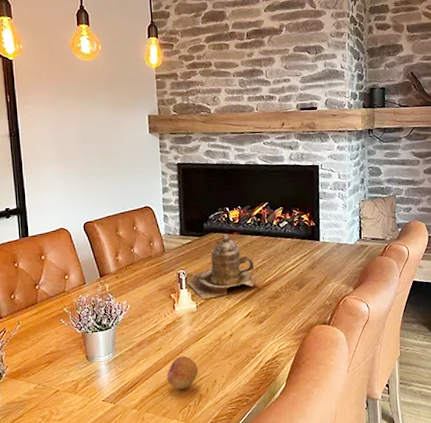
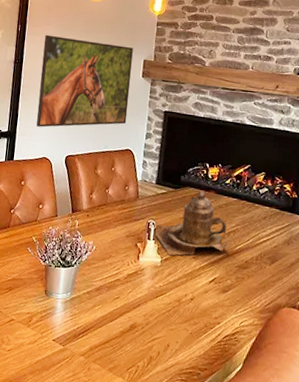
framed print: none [38,102,141,199] -> present [36,35,133,128]
fruit: present [167,356,198,390] -> none [119,310,152,347]

